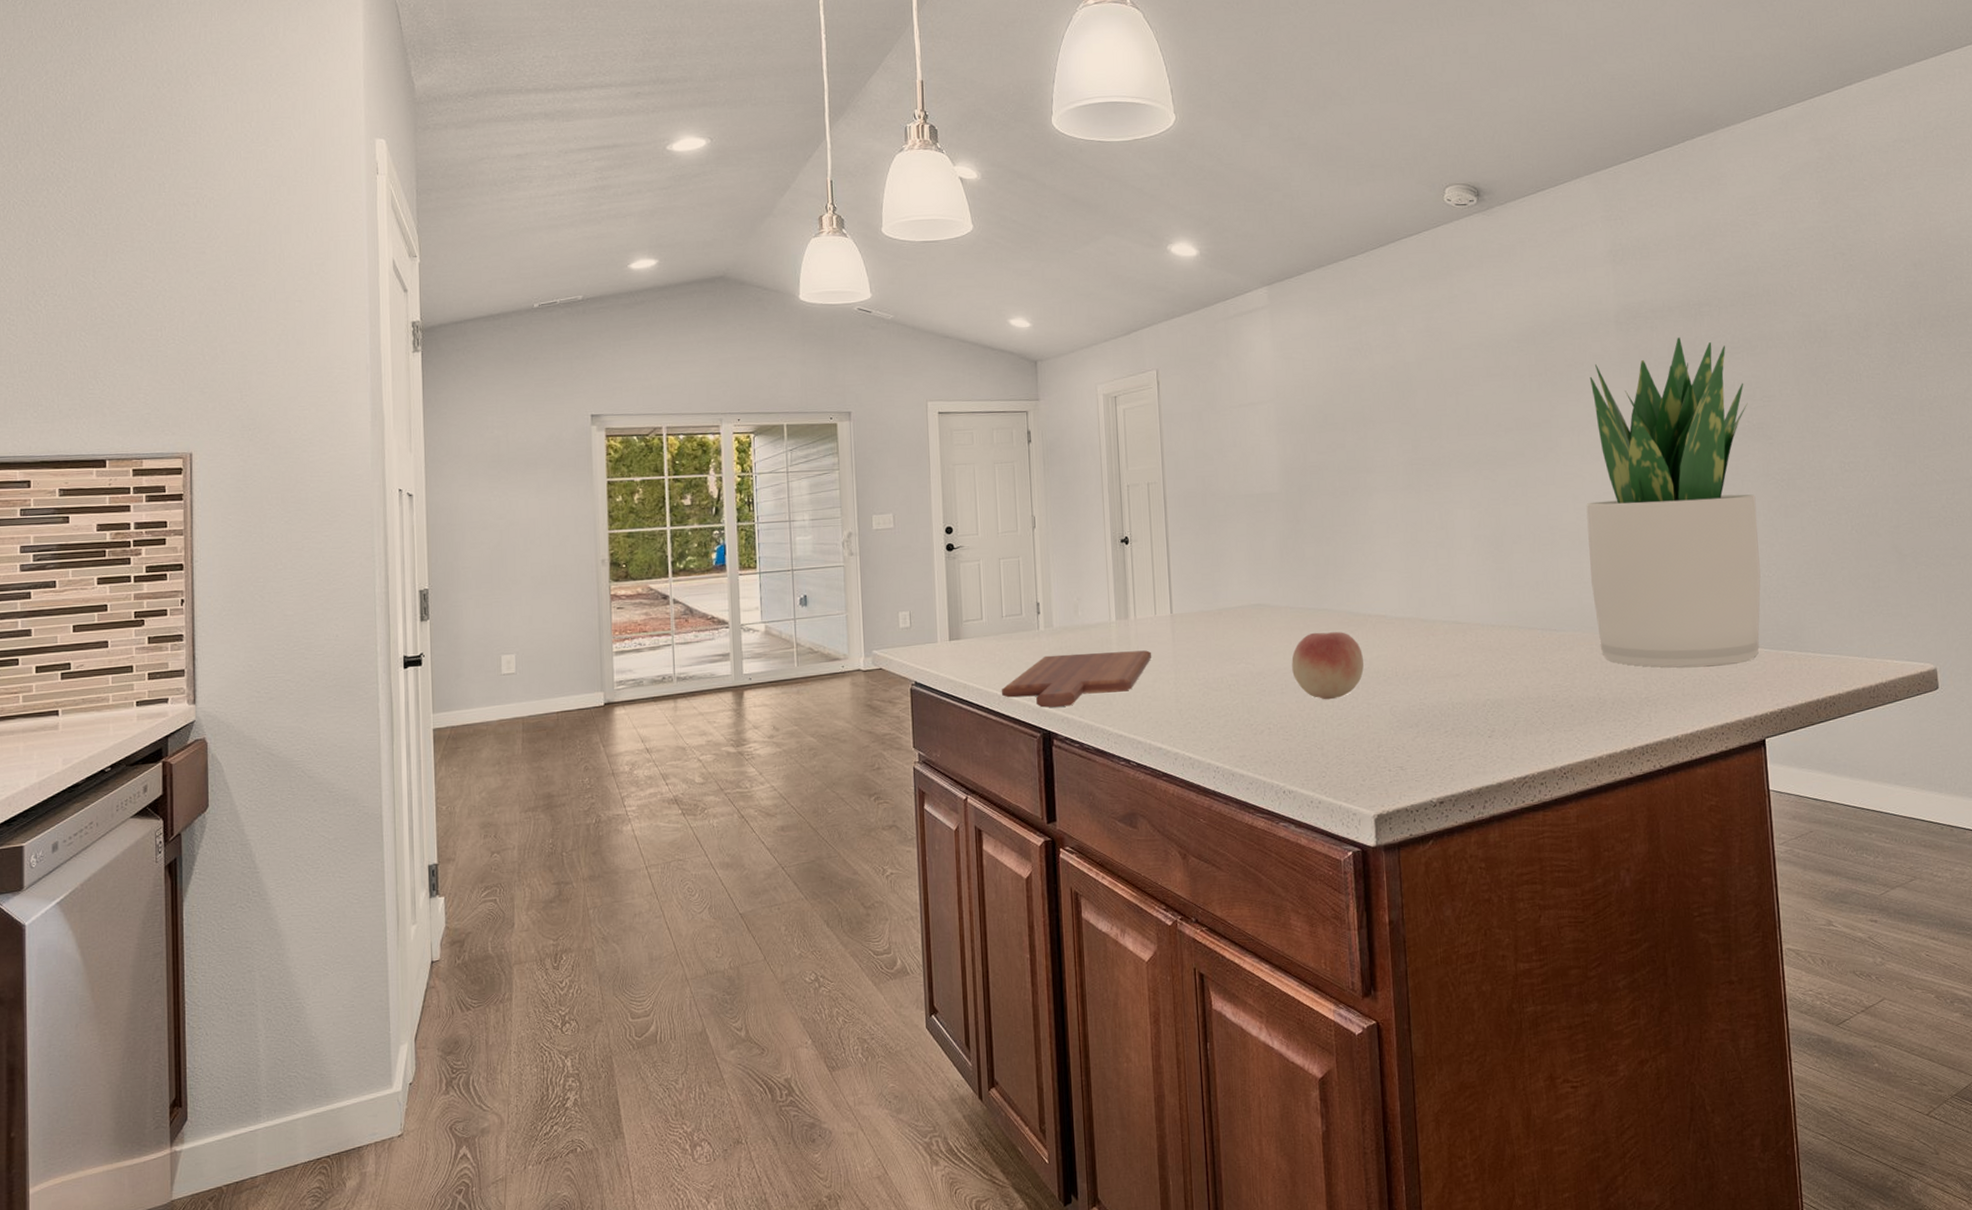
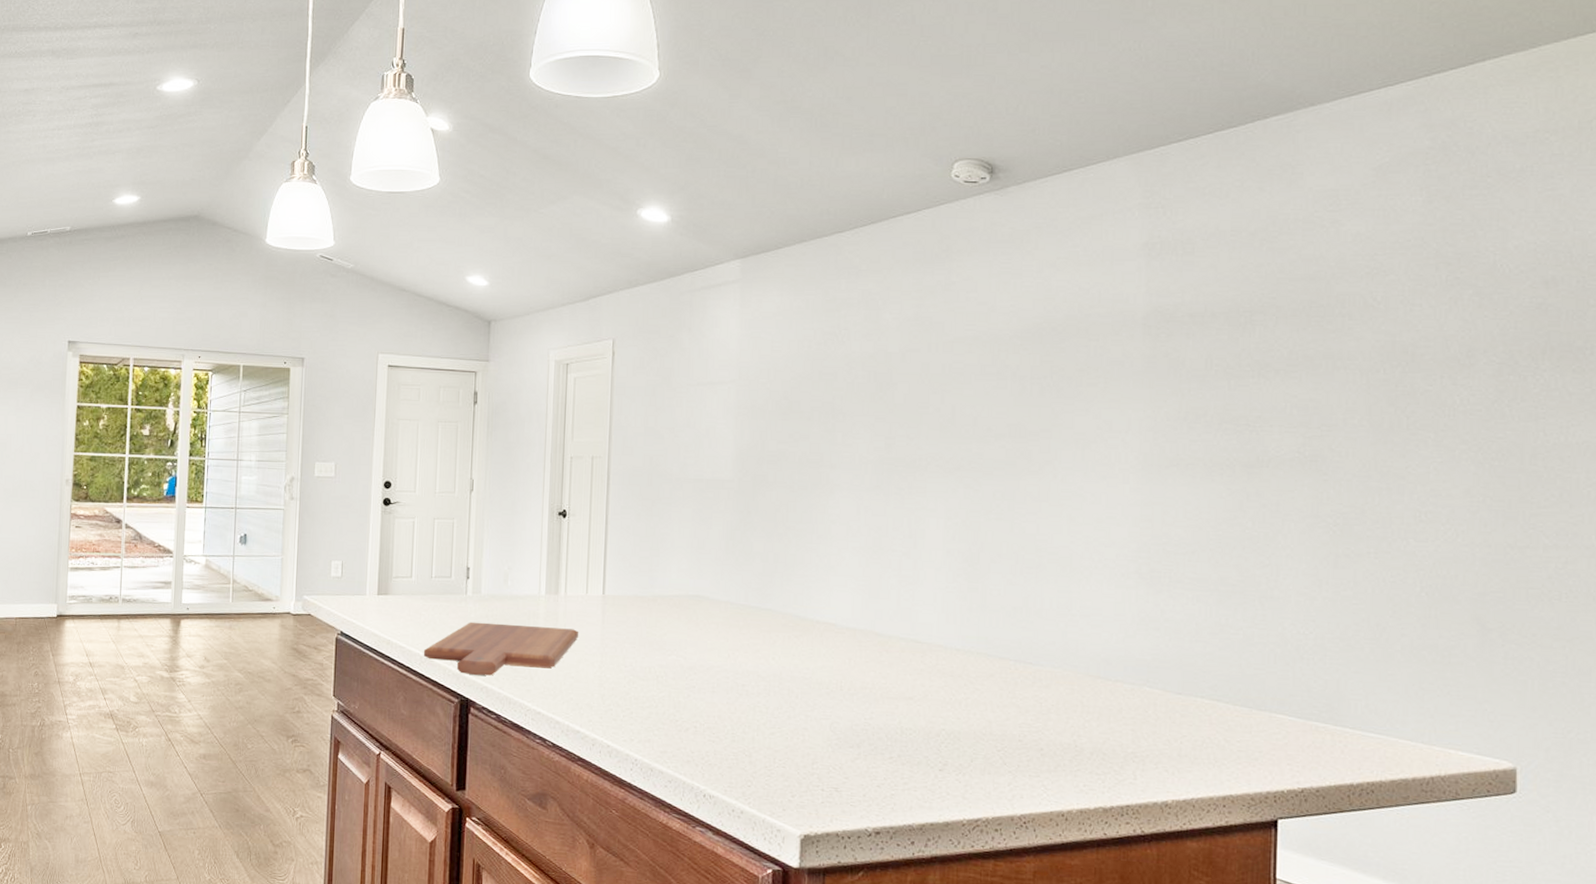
fruit: present [1291,632,1364,700] -> none [726,632,807,706]
planter: present [1586,337,1761,668] -> none [1079,348,1301,730]

